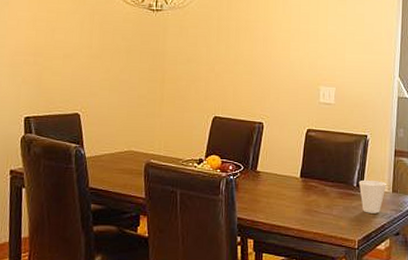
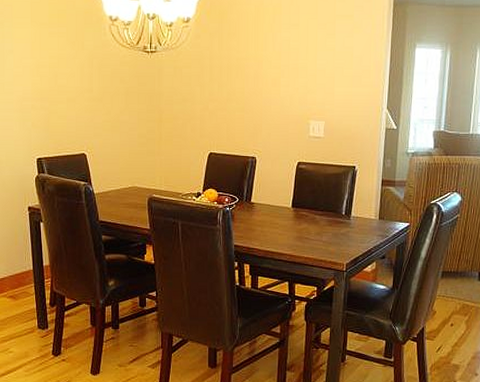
cup: present [358,179,388,214] -> none [347,208,374,239]

